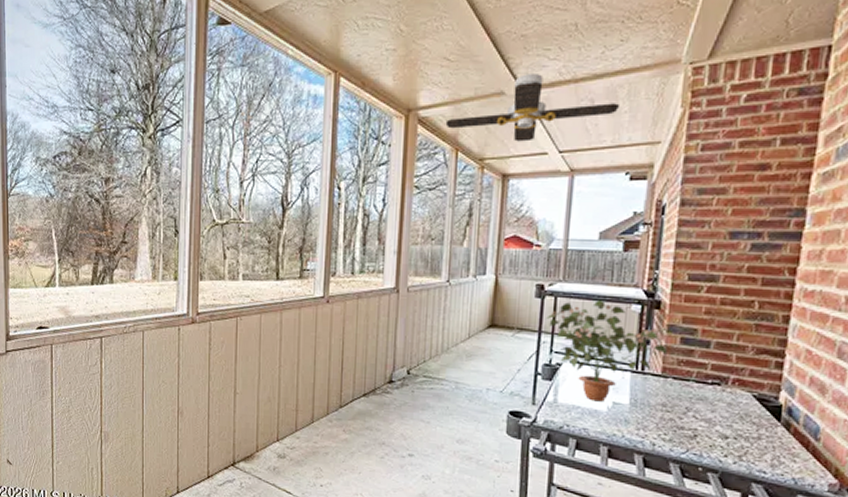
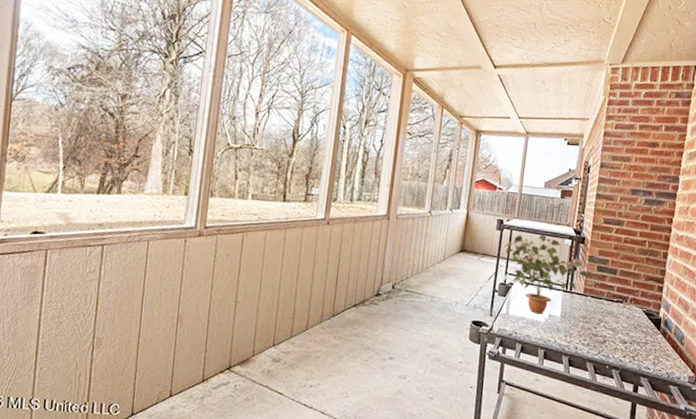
ceiling fan: present [445,74,619,142] -> none [435,55,562,107]

